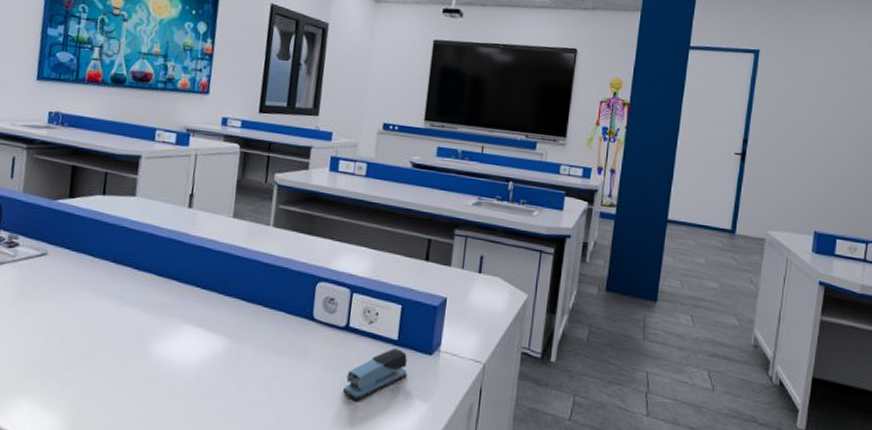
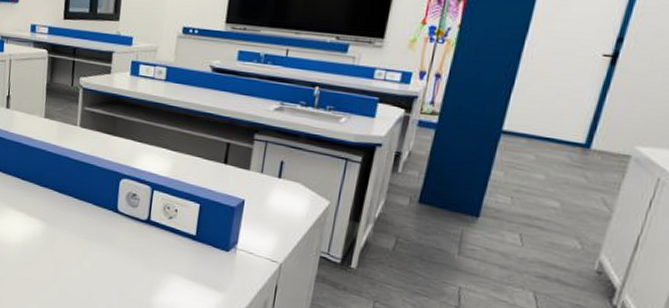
stapler: present [343,348,407,400] -> none [145,242,205,285]

